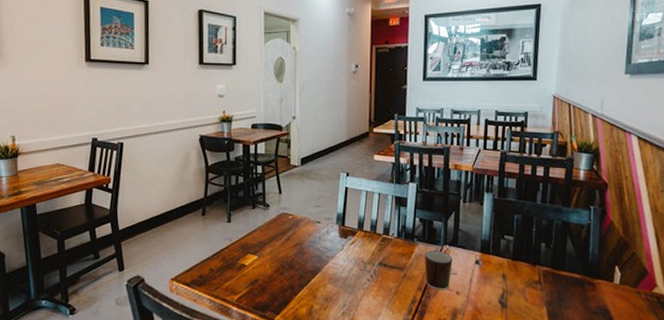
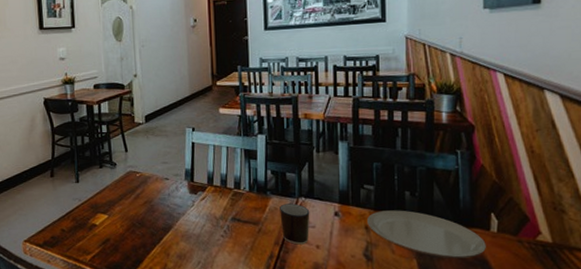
plate: none [505,260,609,308] -> present [367,210,486,259]

